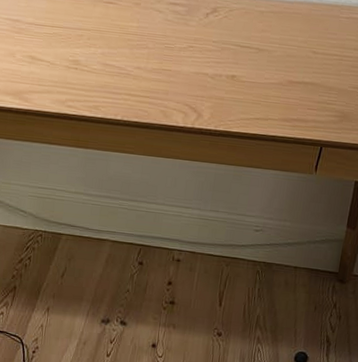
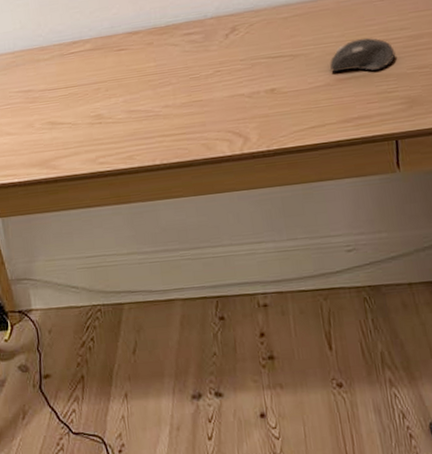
computer mouse: none [287,48,344,81] -> present [330,38,396,73]

